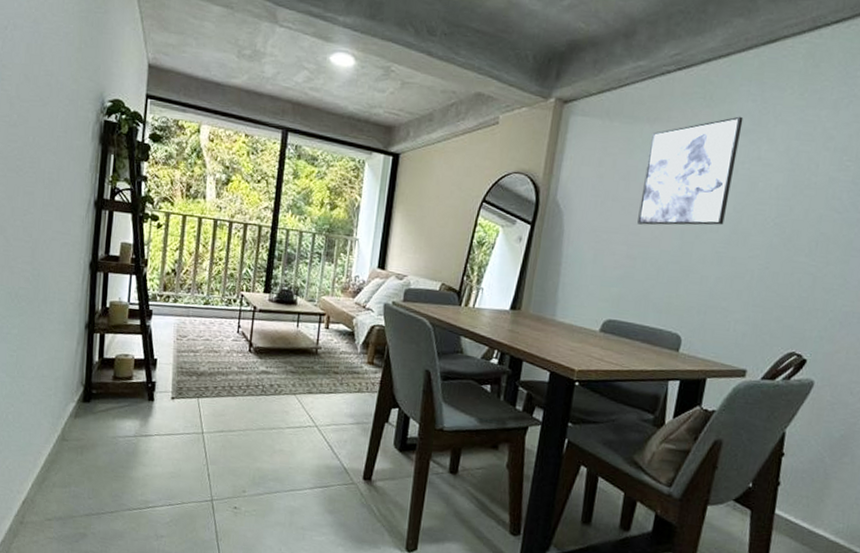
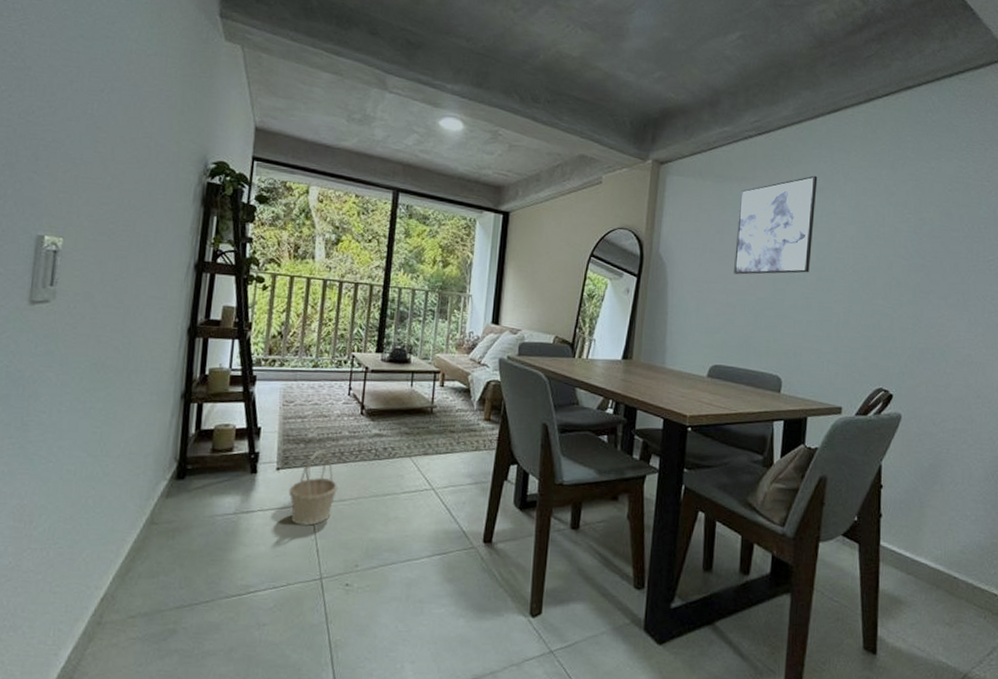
basket: none [182,383,228,452] -> present [288,450,339,526]

